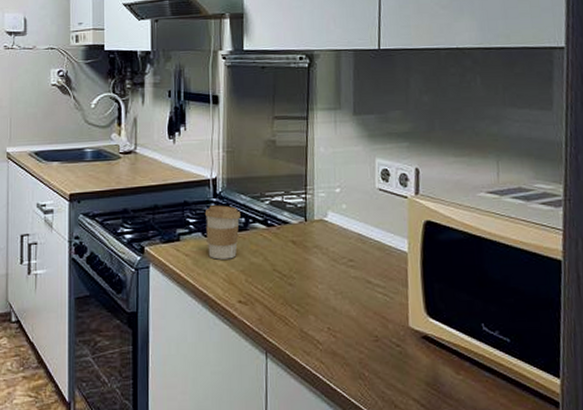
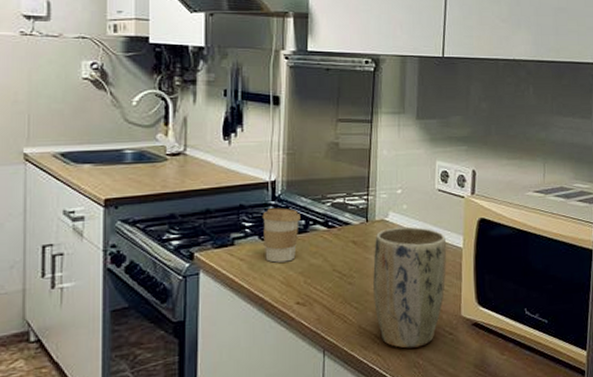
plant pot: none [313,227,391,358] -> present [373,226,447,349]

